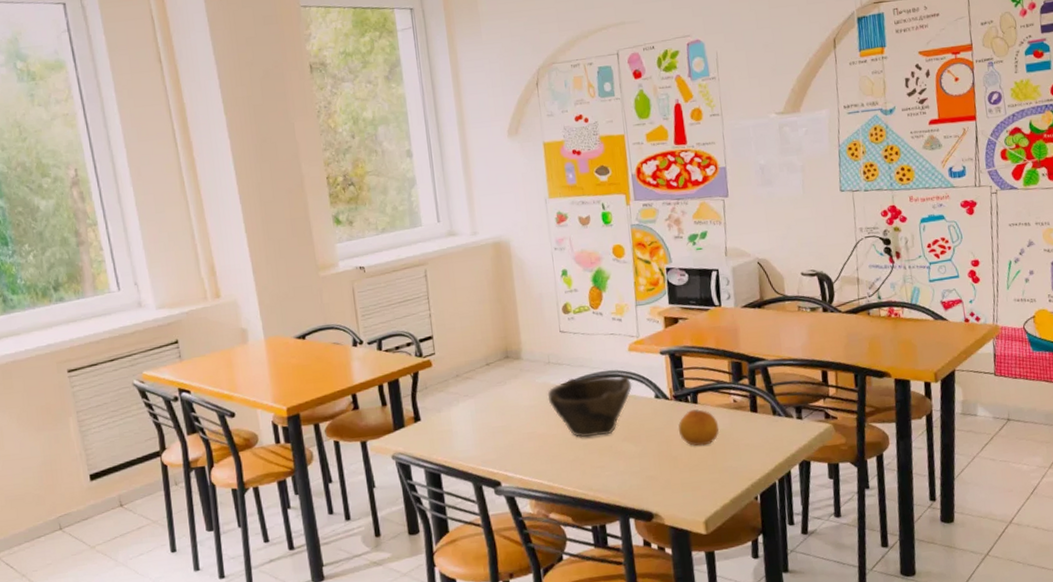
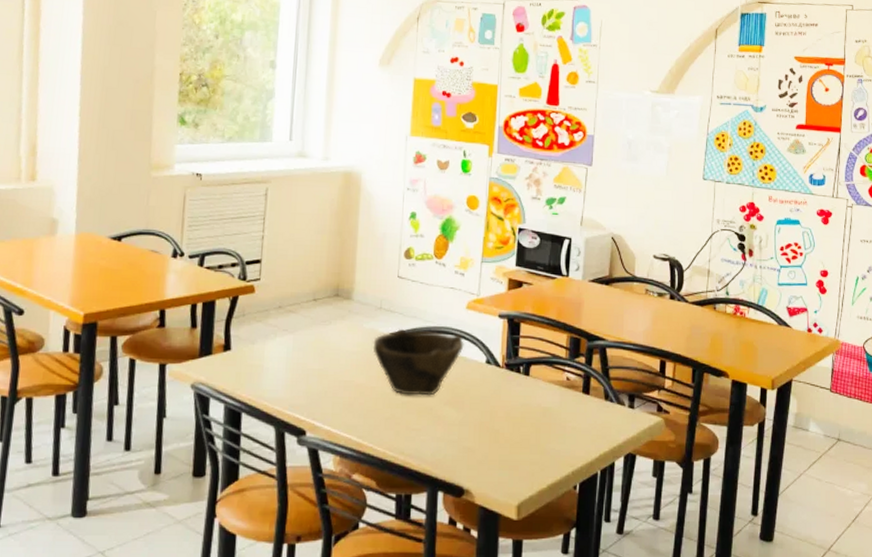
fruit: present [678,409,720,446] -> none [506,381,548,422]

